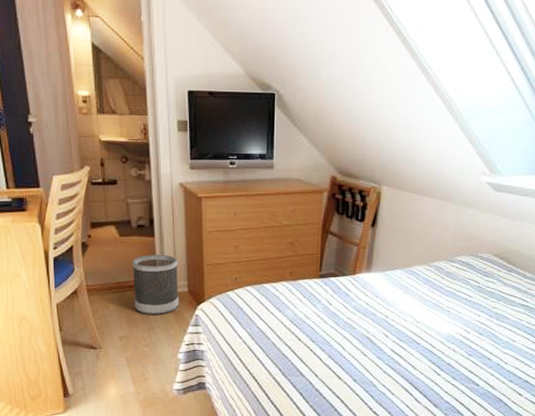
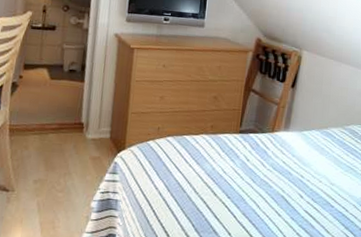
wastebasket: present [132,254,179,314] -> none [54,98,104,160]

